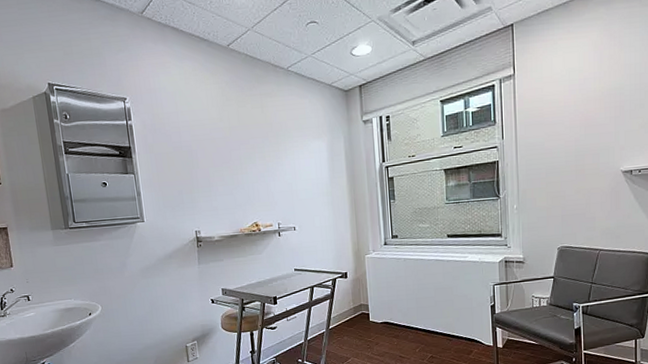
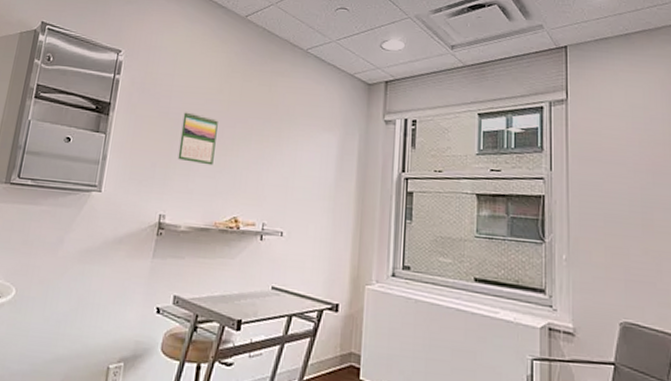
calendar: none [194,143,229,185] -> present [177,112,218,166]

